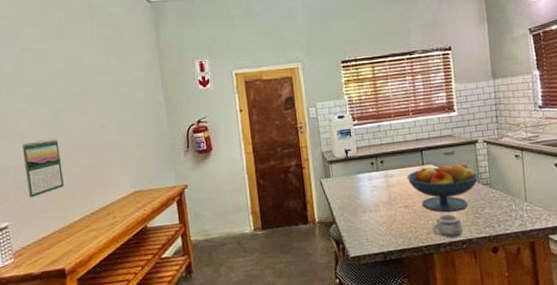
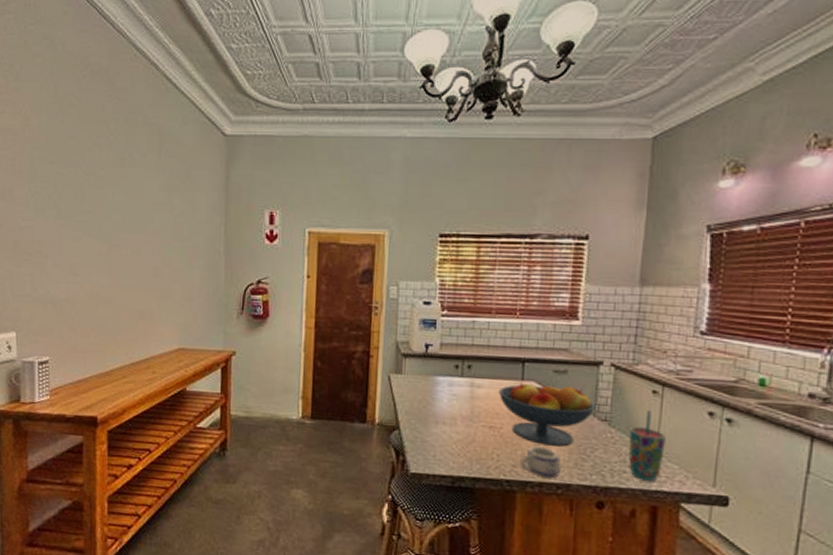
calendar: present [21,139,64,198] -> none [72,275,109,336]
cup: none [505,170,532,224] -> present [628,409,666,481]

